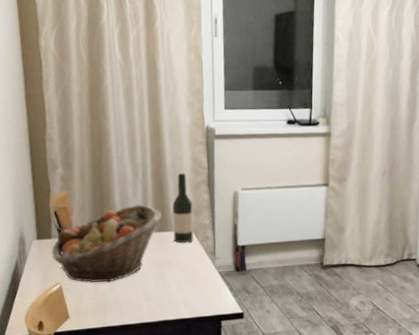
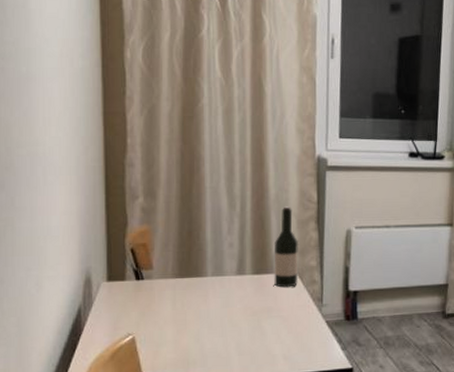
fruit basket: present [52,204,162,283] -> none [125,242,261,333]

